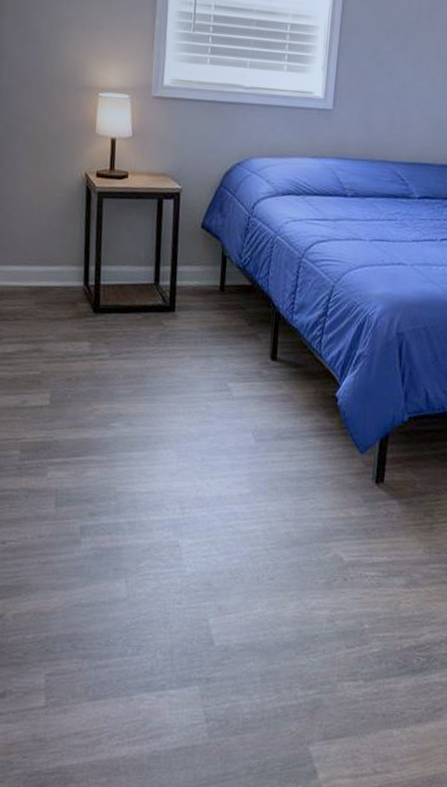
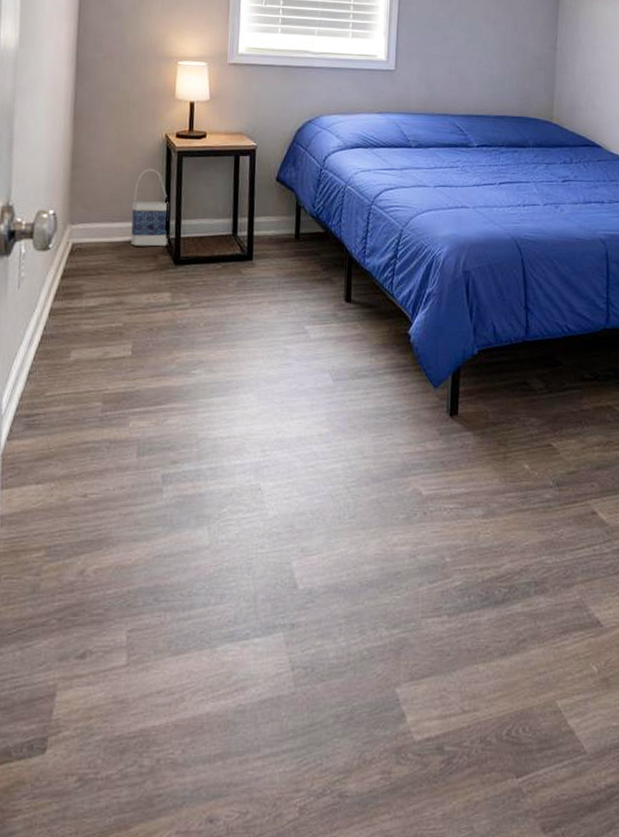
bag: none [49,210,89,293] -> present [131,169,169,247]

